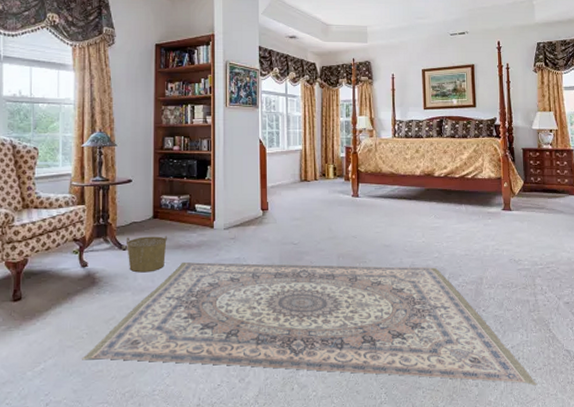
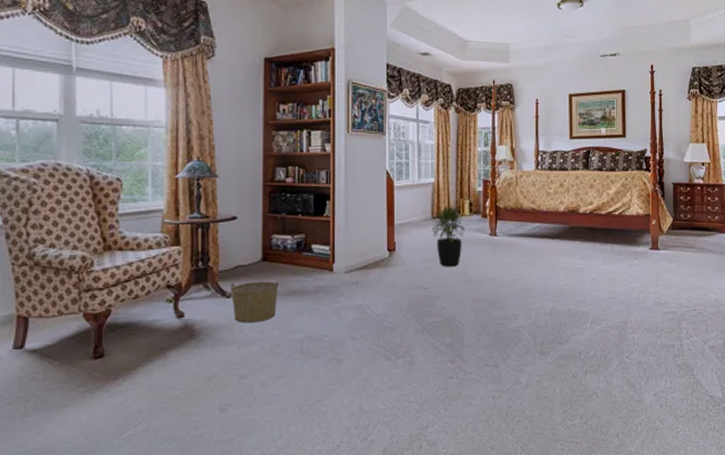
area rug: present [82,262,537,386] -> none [179,310,679,434]
potted plant: none [300,170,331,226] -> present [432,206,466,268]

